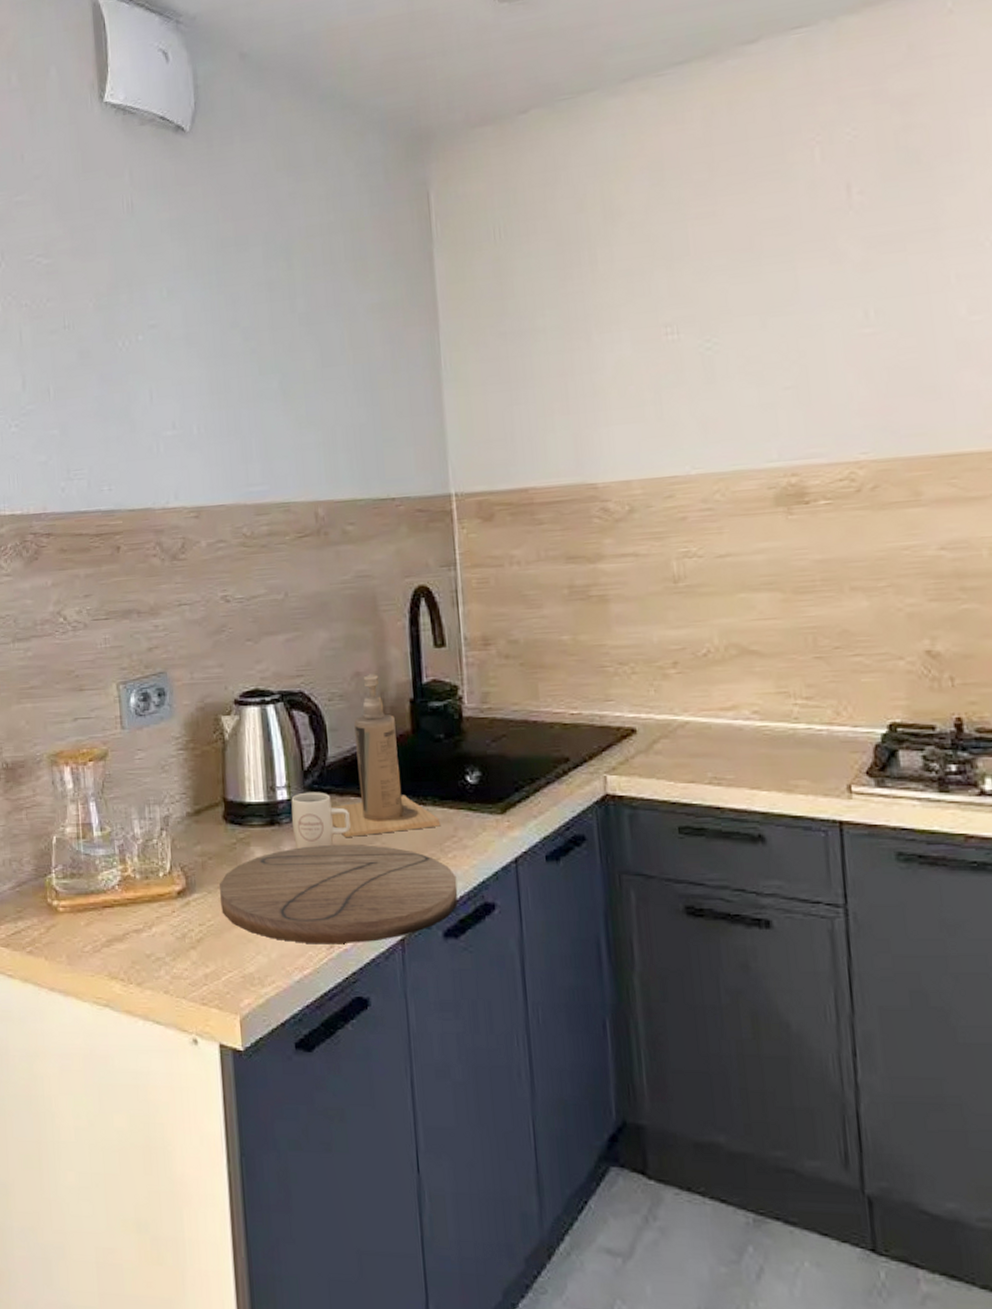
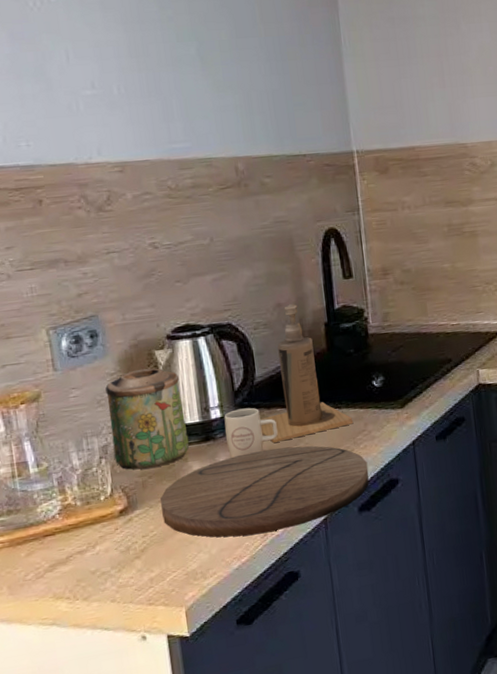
canister: none [170,734,253,848] -> present [105,368,190,470]

